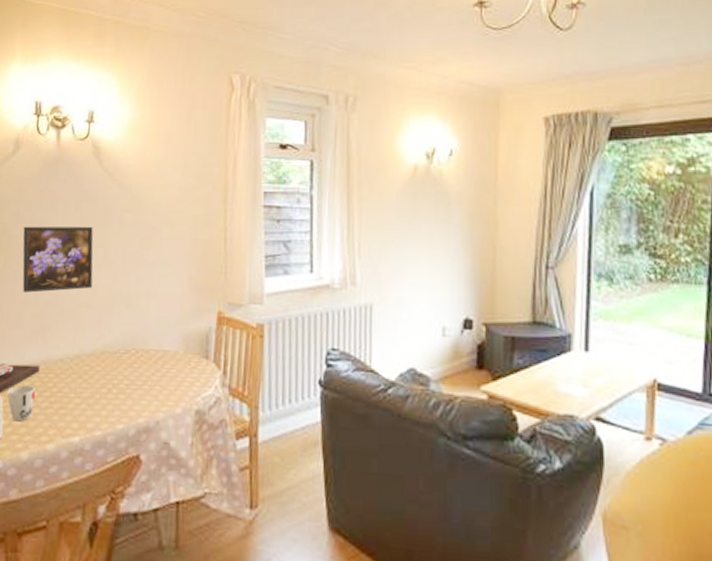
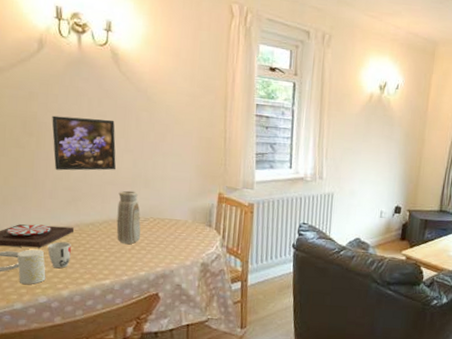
vase: none [90,314,120,387] -> present [116,190,141,244]

